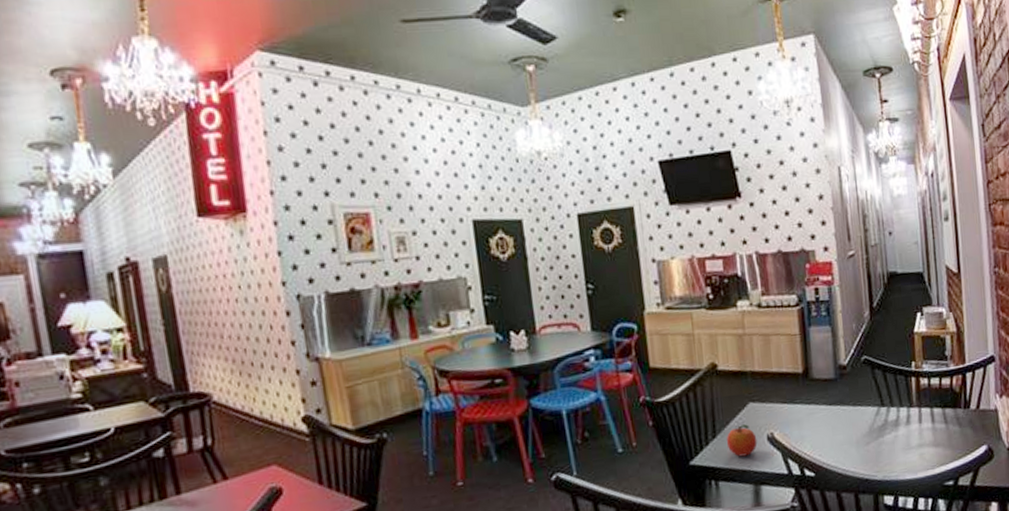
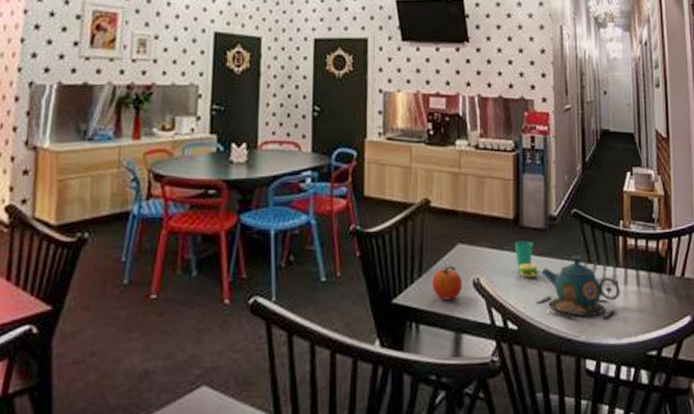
cup: none [806,392,832,427] -> present [515,241,539,278]
teapot: none [831,400,915,461] -> present [536,255,620,319]

